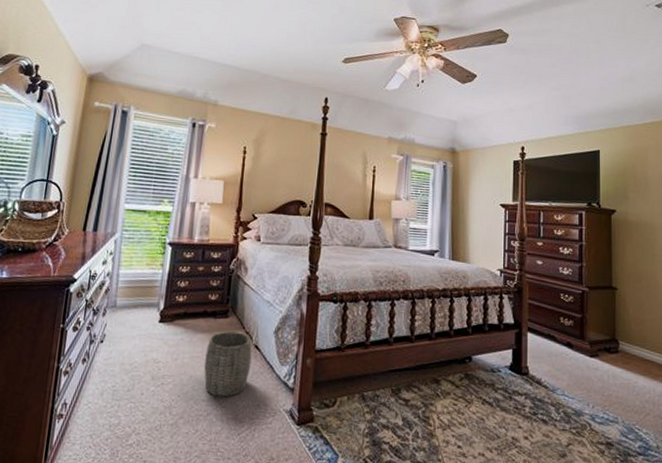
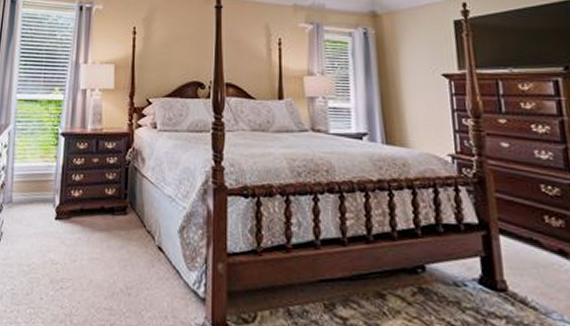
woven basket: present [204,331,252,398] -> none [104,230,155,306]

